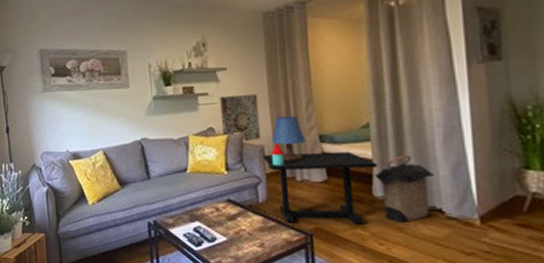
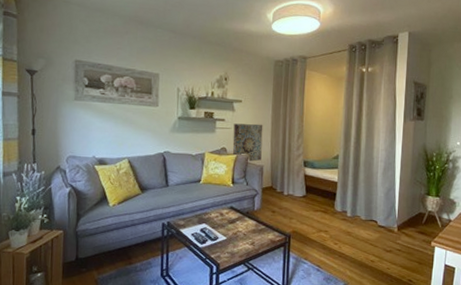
side table: present [263,142,378,225] -> none [261,164,341,229]
table lamp: present [271,116,306,162] -> none [269,144,294,180]
laundry hamper: present [375,155,436,222] -> none [338,180,376,229]

